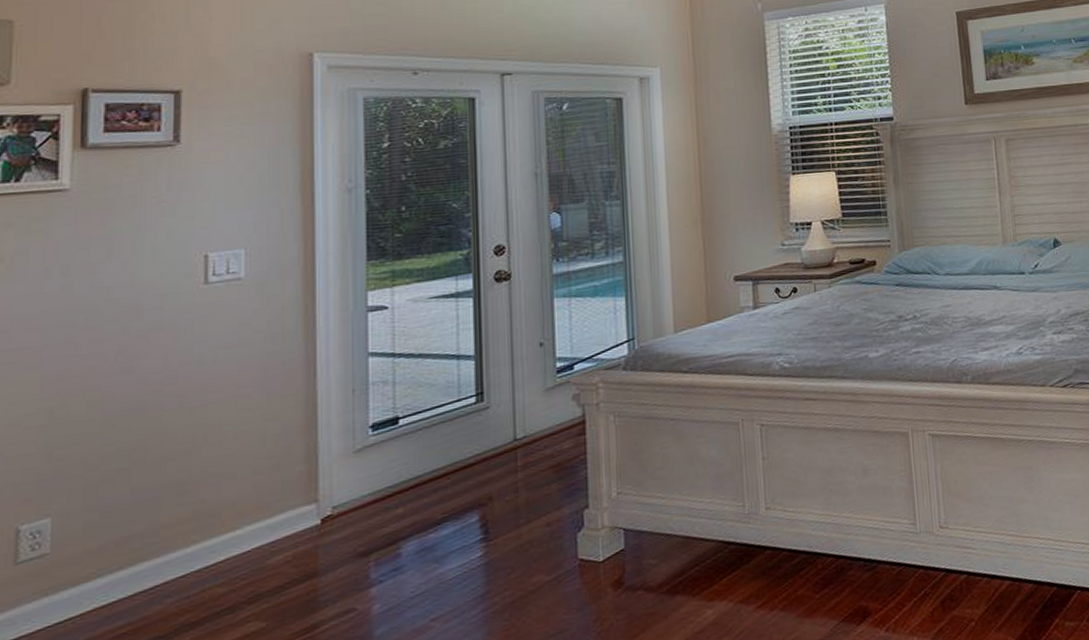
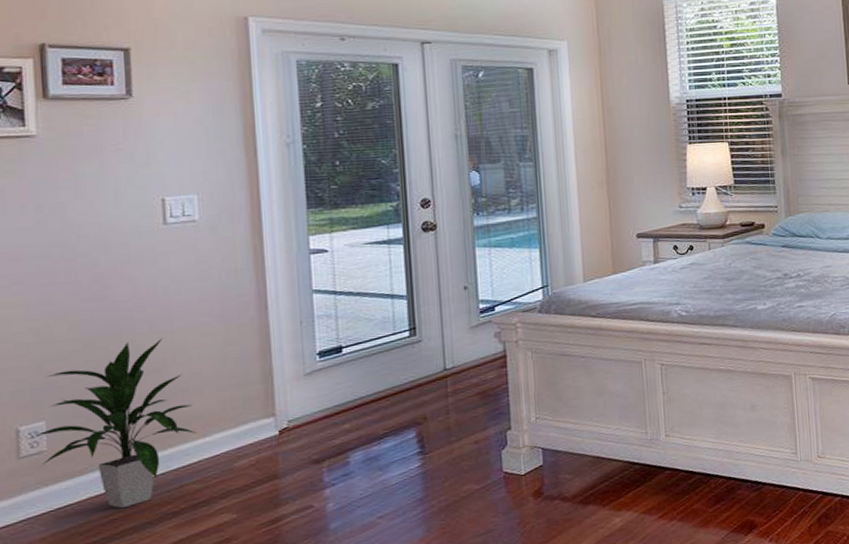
indoor plant: none [30,414,225,620] -> present [29,337,196,508]

